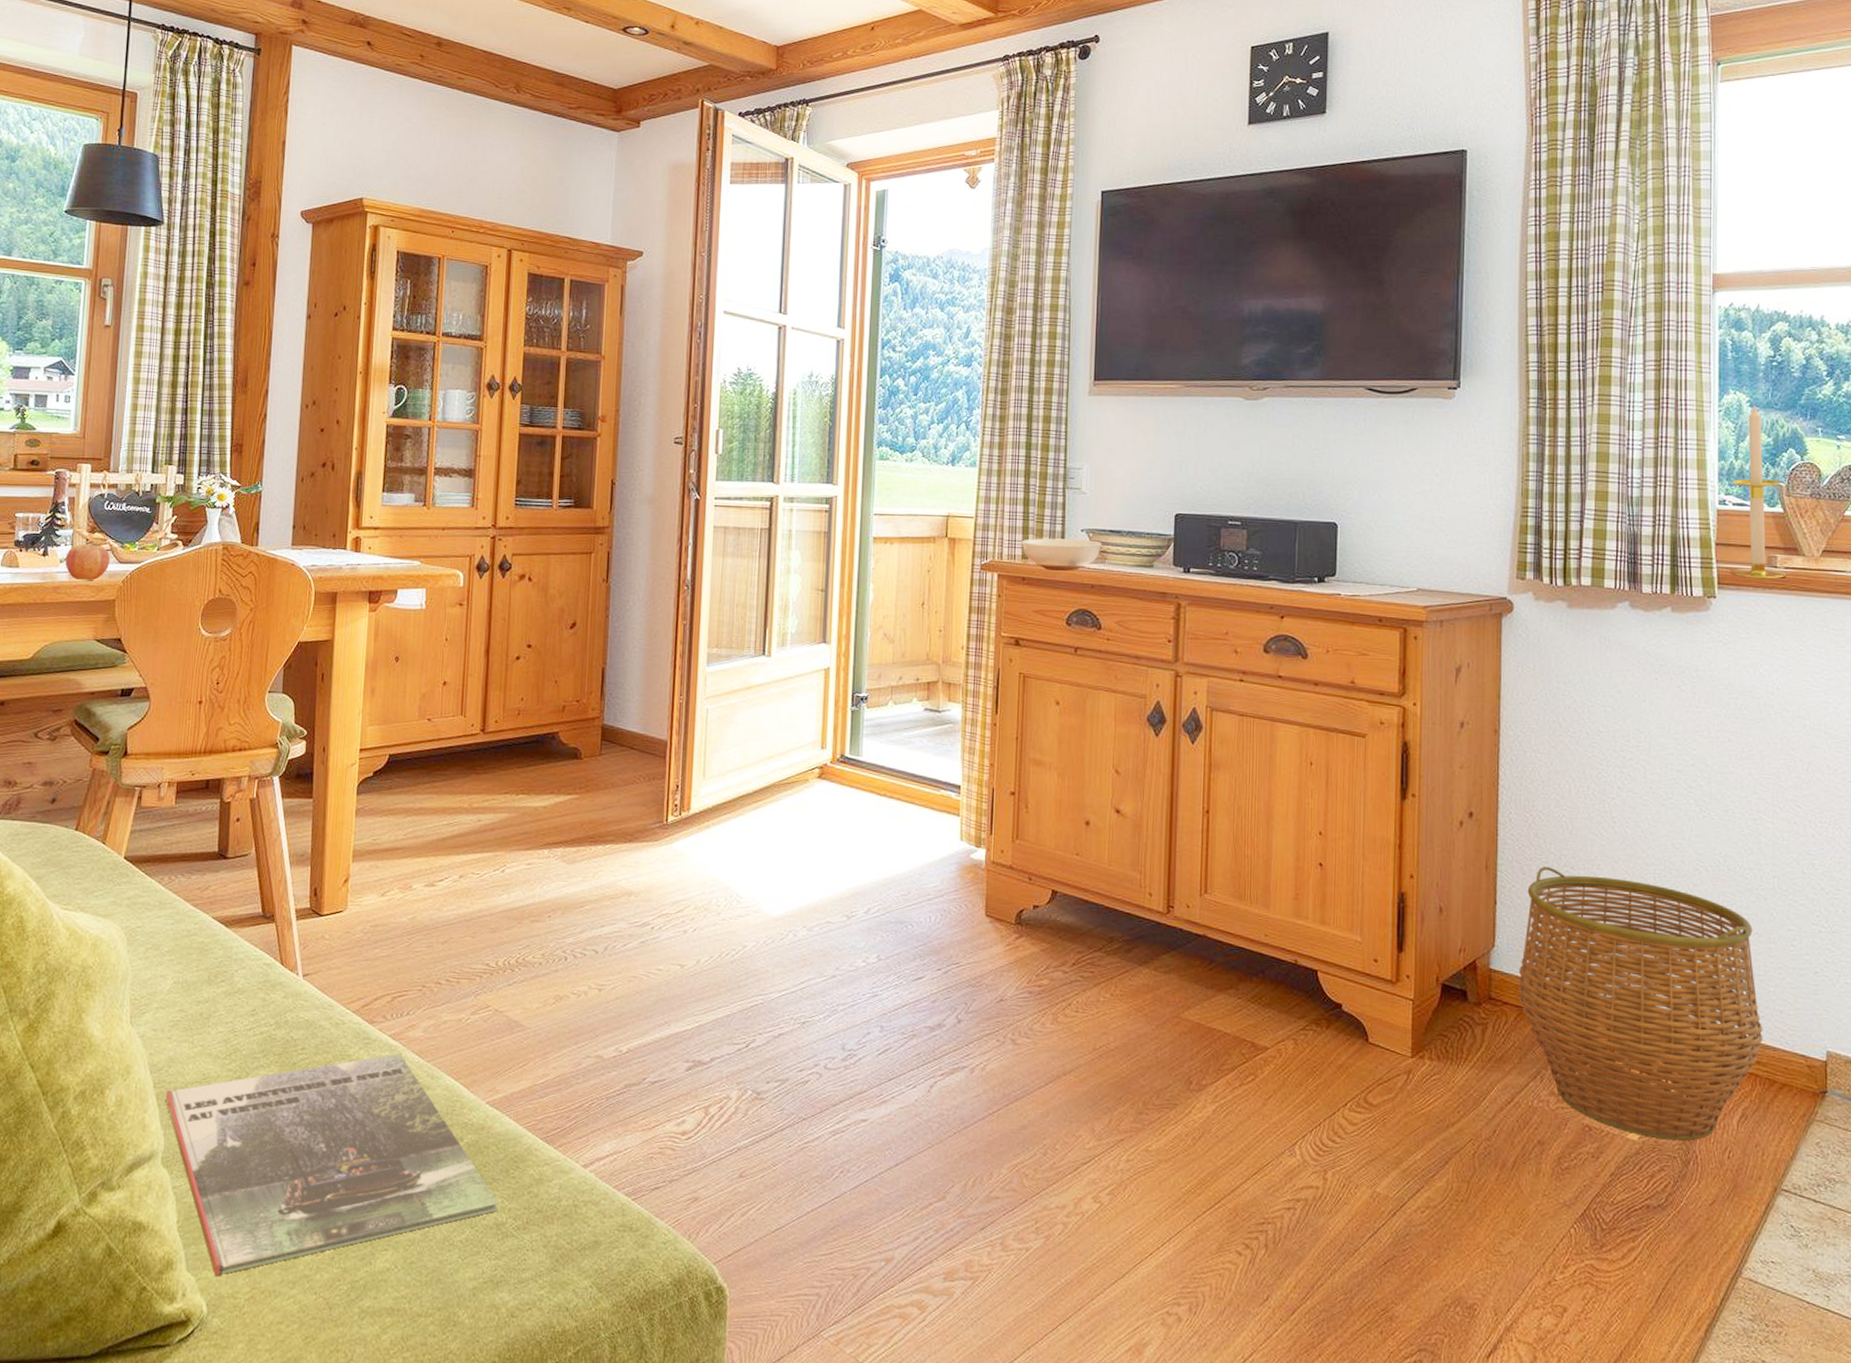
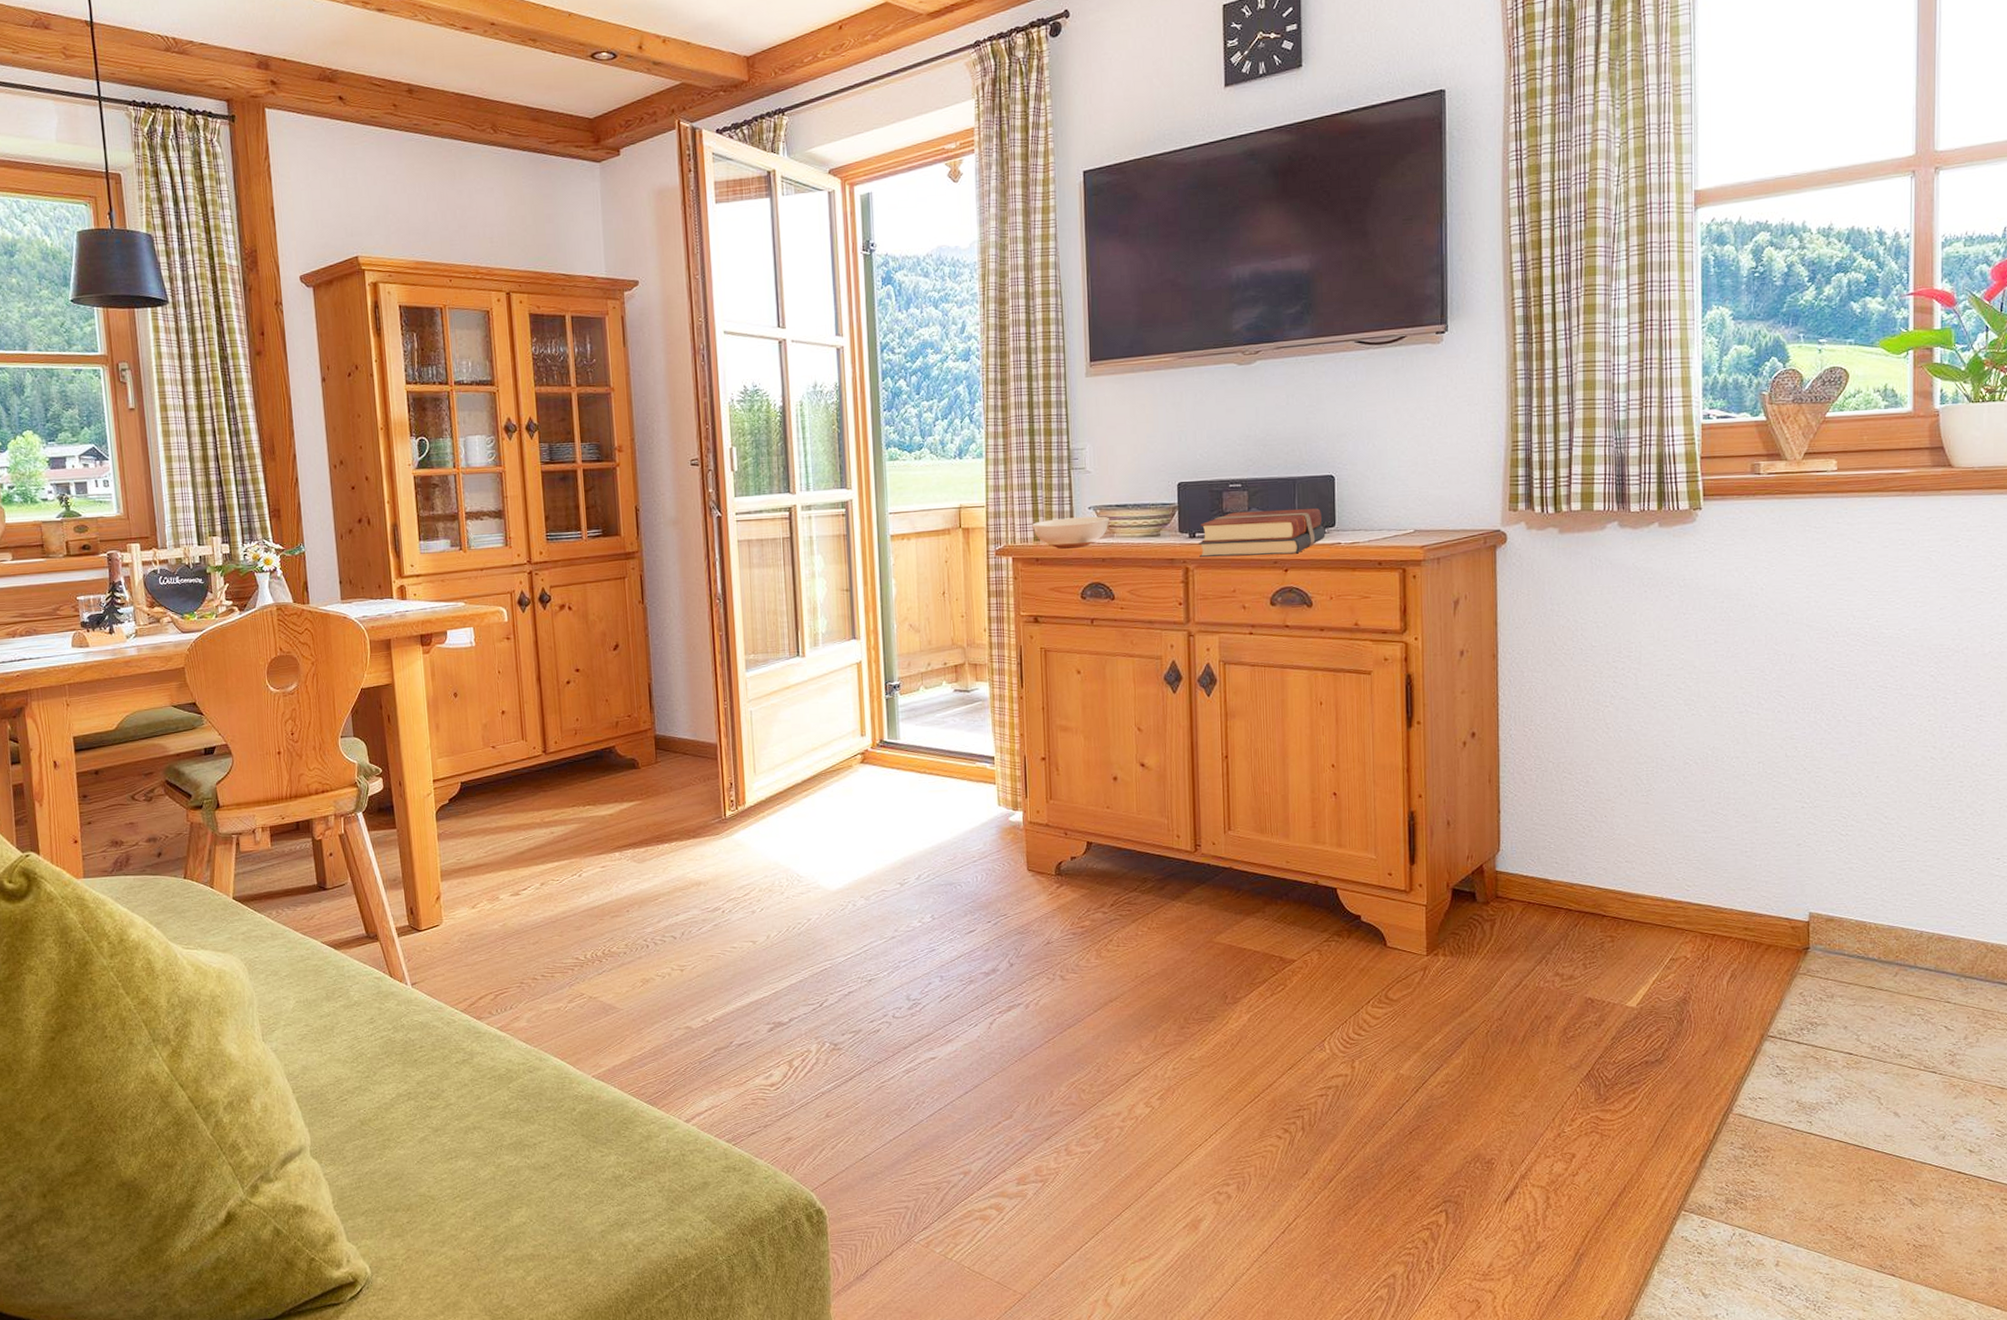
fruit: present [65,541,111,580] -> none [131,616,174,652]
magazine: present [165,1054,499,1277] -> none [304,1043,615,1244]
books: none [1192,550,1325,601] -> present [1198,508,1326,558]
basket: present [1518,866,1763,1141] -> none [1522,774,1750,1004]
candle: present [1730,404,1787,580] -> none [1715,316,1770,488]

